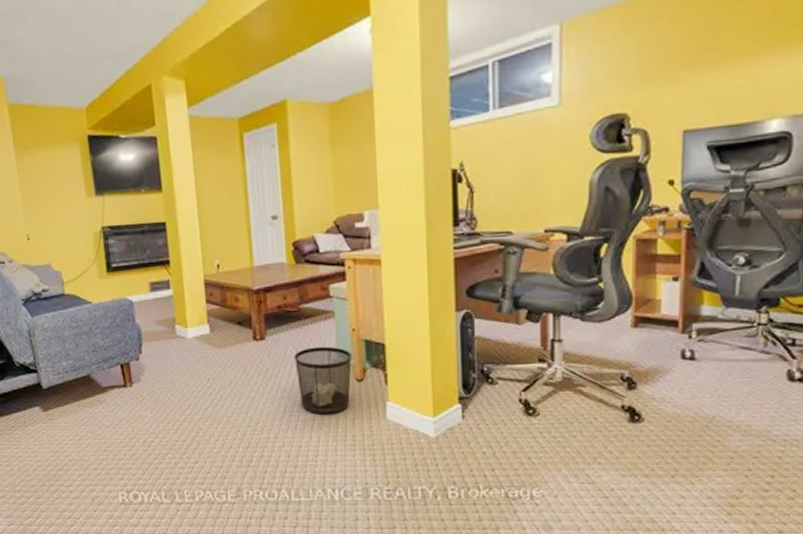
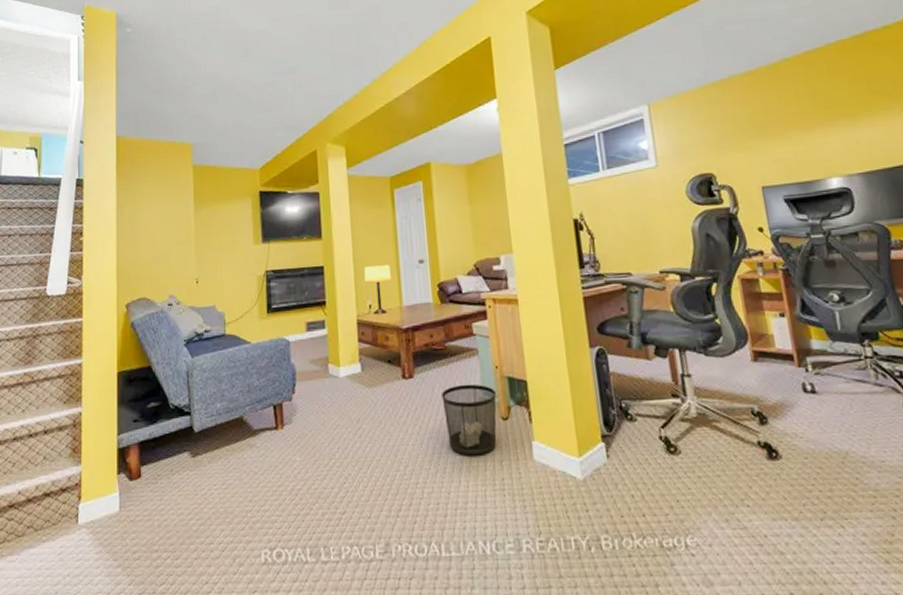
table lamp: none [211,221,241,276] -> present [364,265,391,315]

